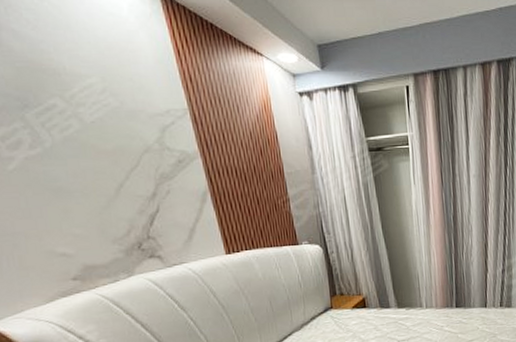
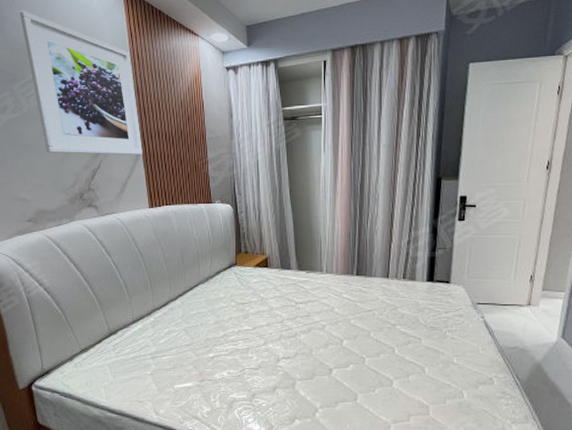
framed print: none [20,16,210,197] -> present [19,10,143,156]

